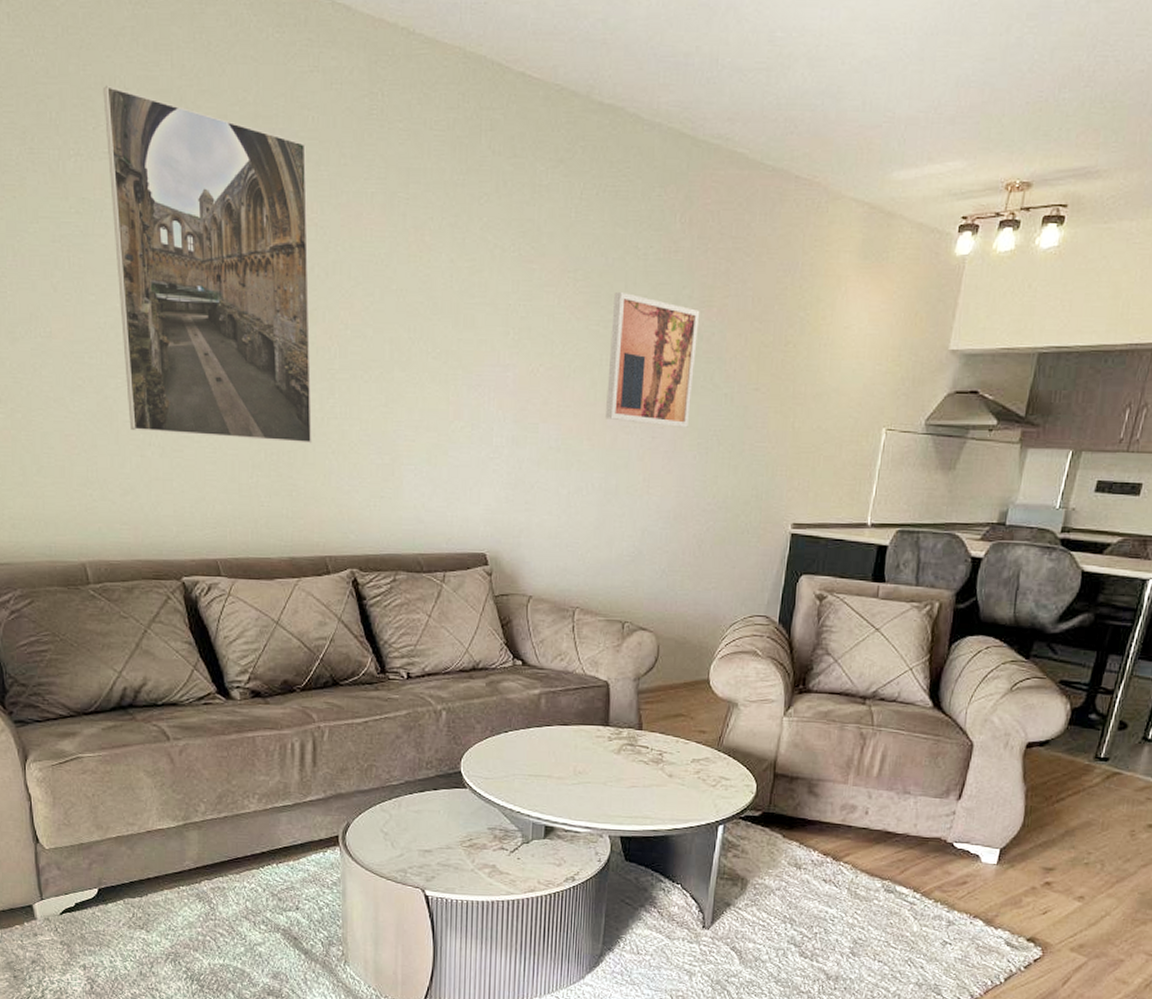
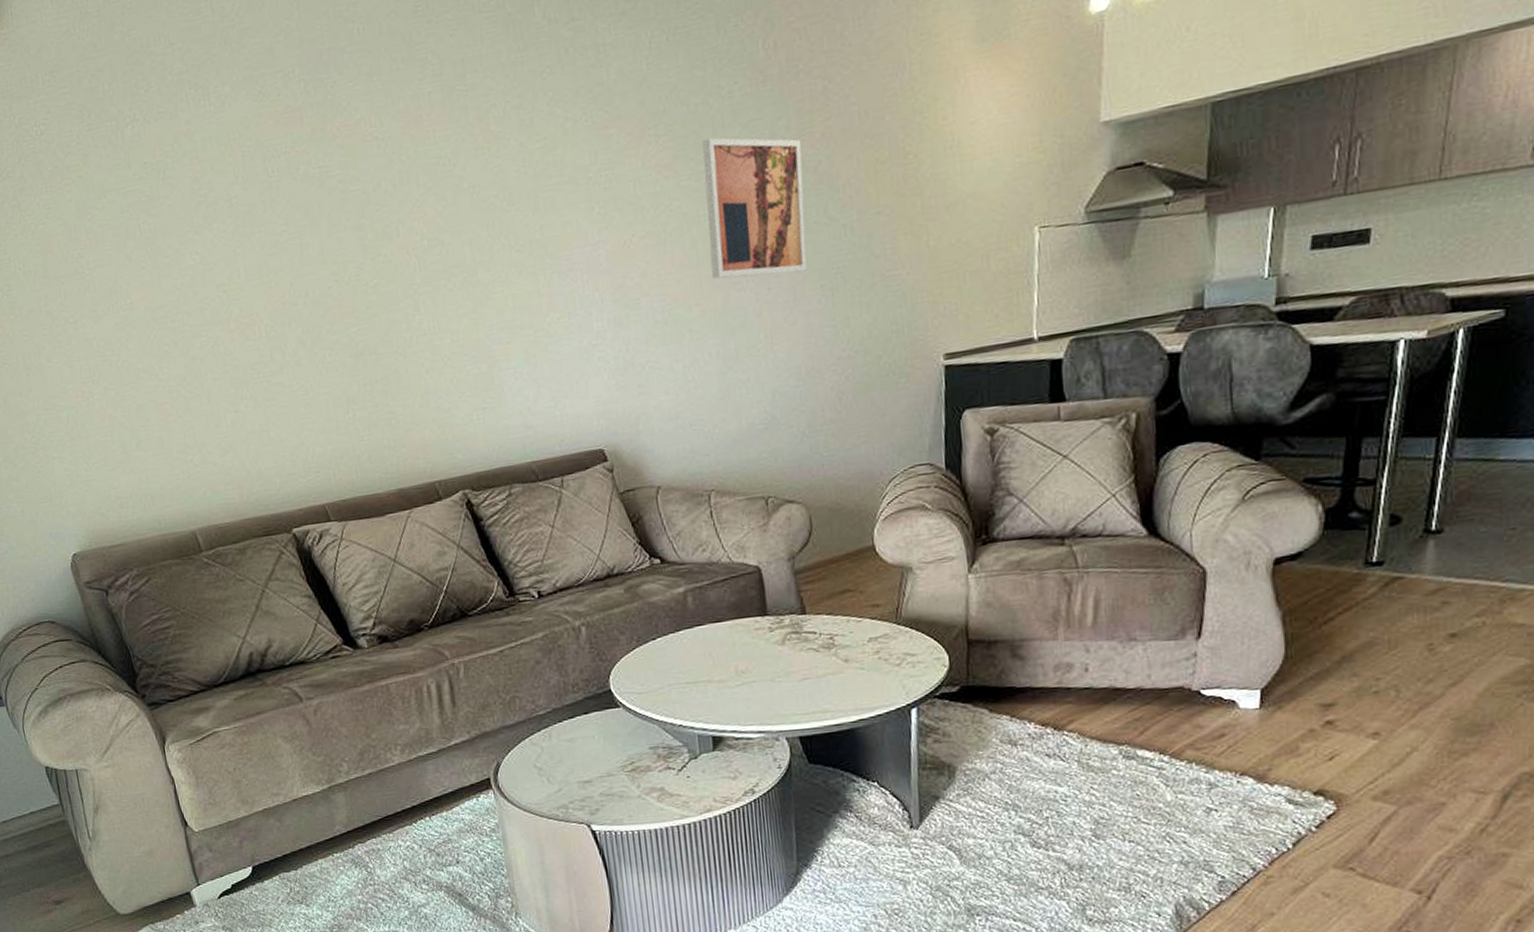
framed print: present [103,85,313,444] -> none [149,44,404,387]

